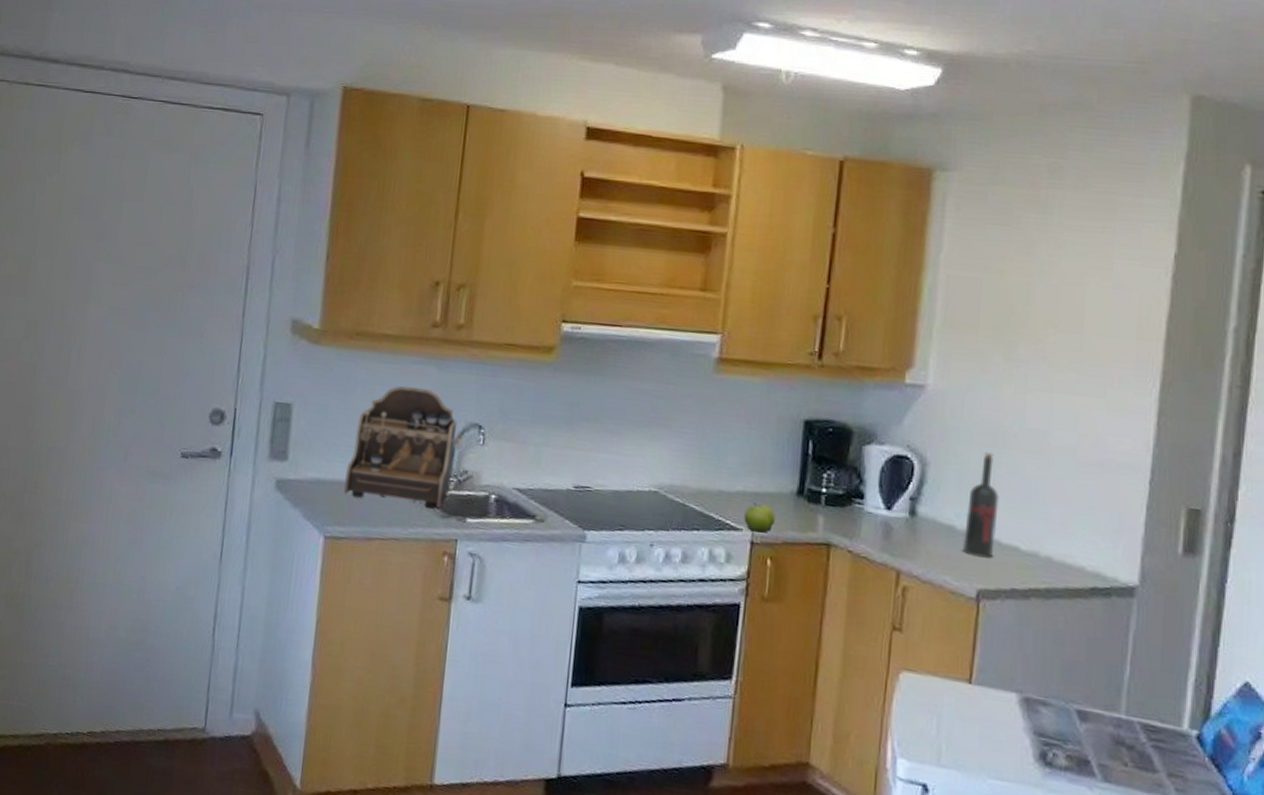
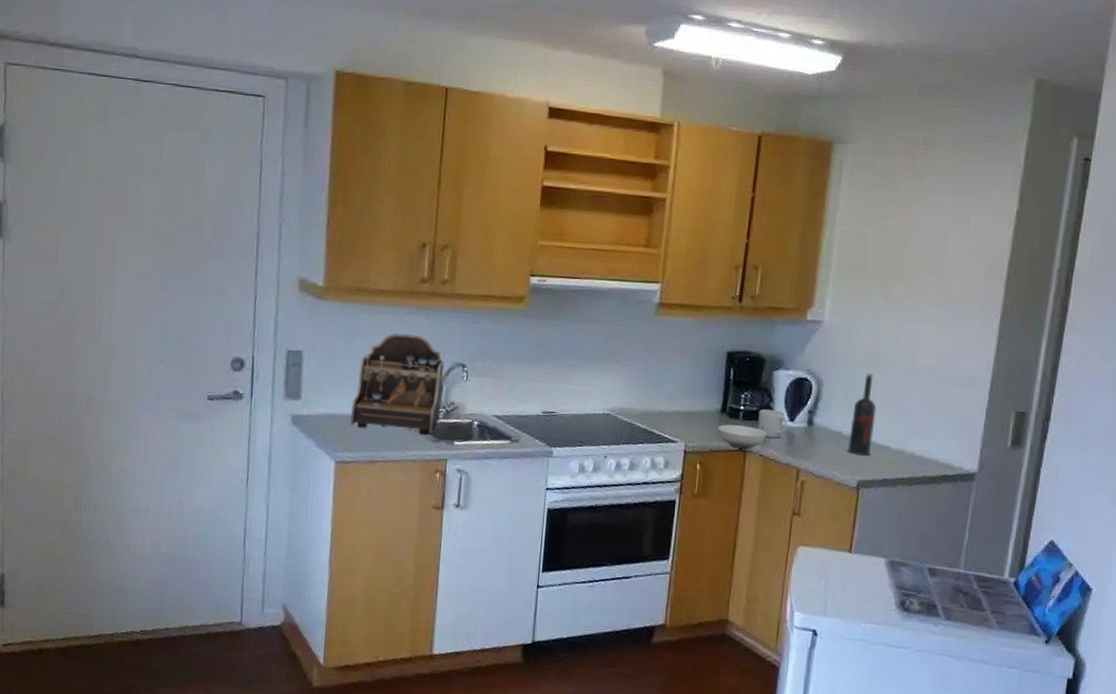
fruit: present [744,503,775,533] -> none [679,420,704,444]
bowl: none [792,510,858,543] -> present [717,424,768,449]
mug: none [844,493,883,531] -> present [757,409,788,439]

